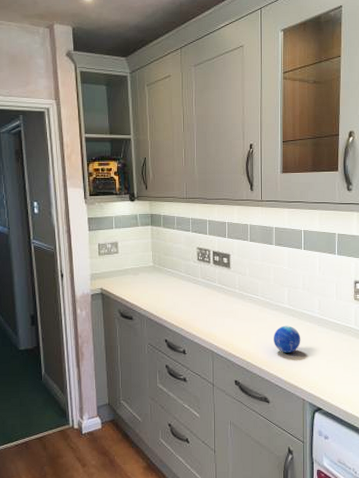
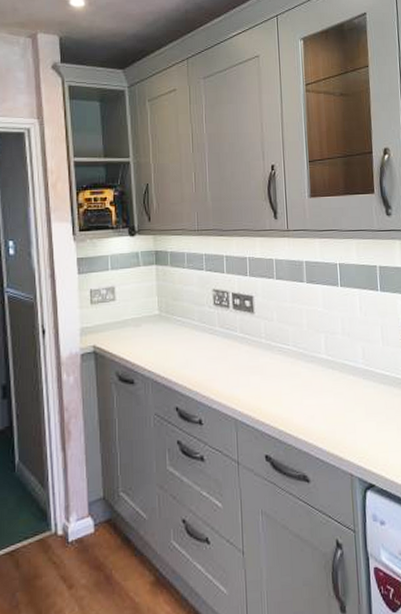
decorative orb: present [274,325,301,353] -> none [310,380,344,416]

